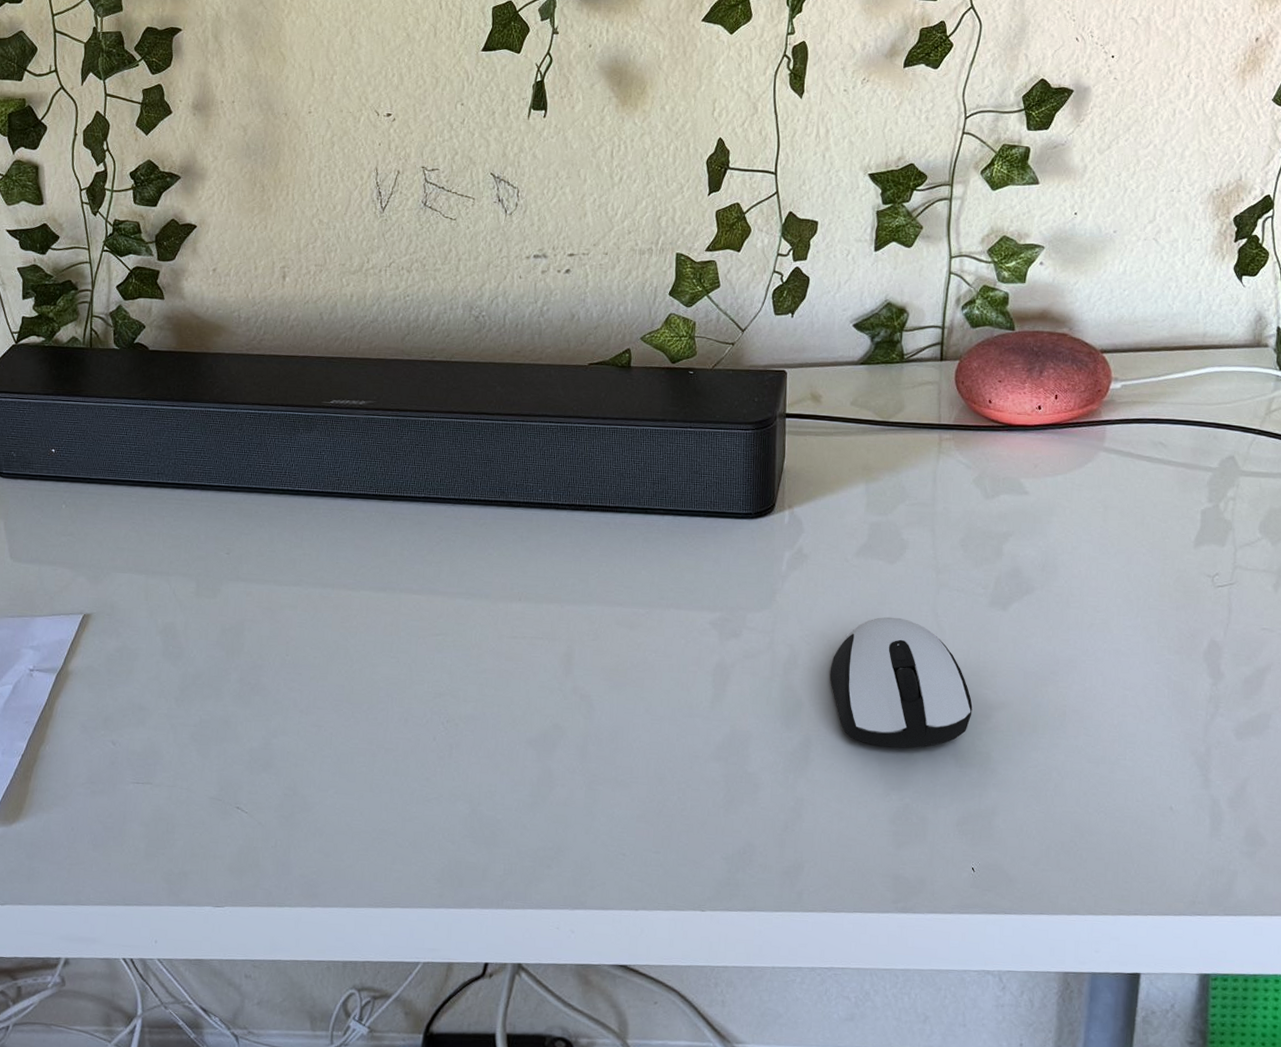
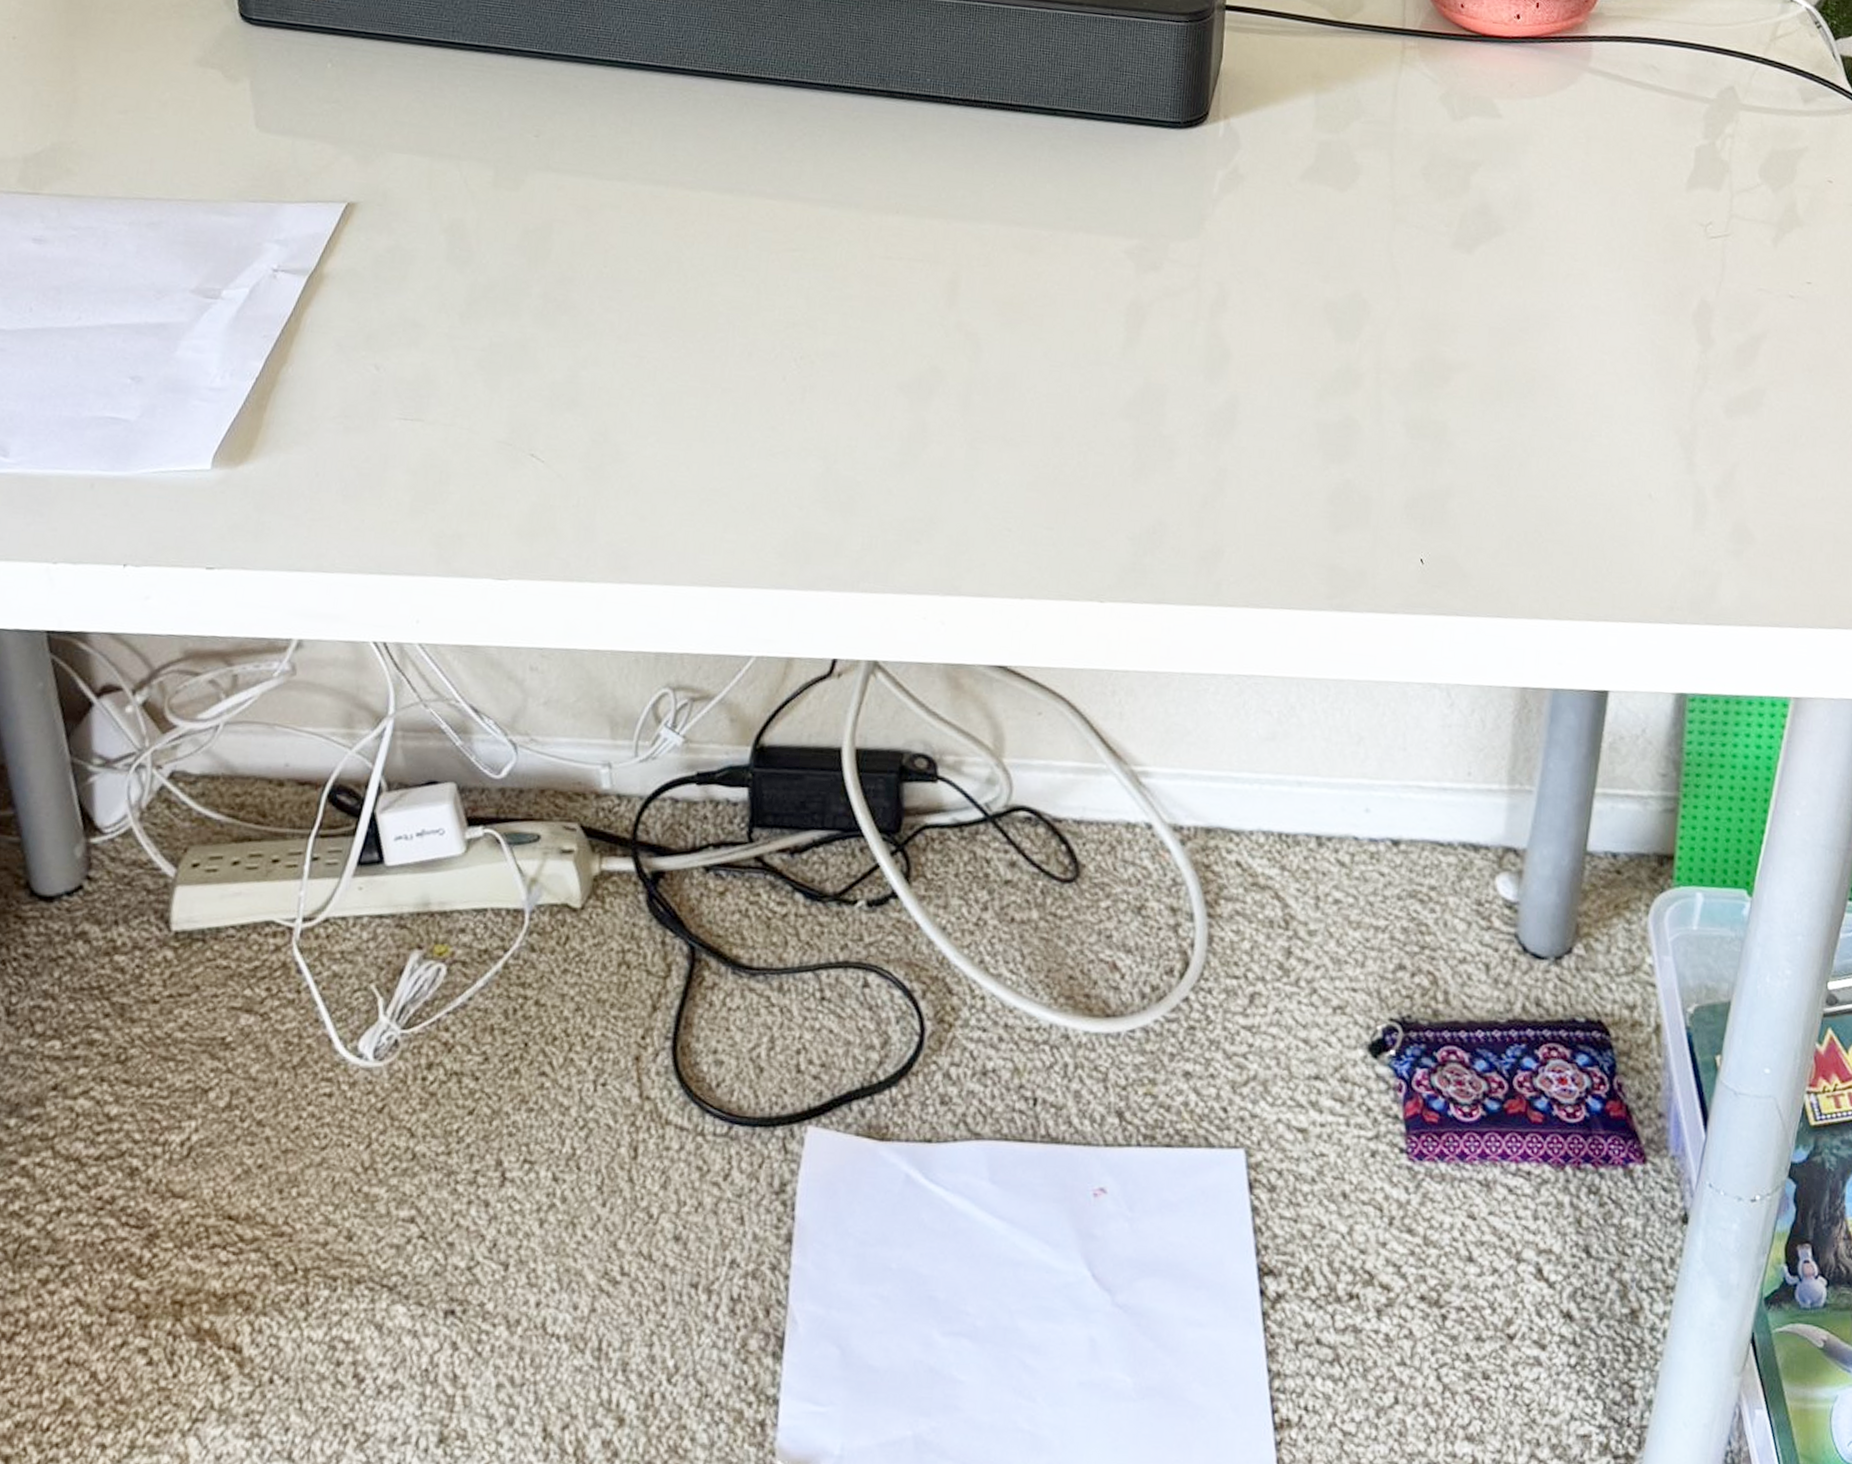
computer mouse: present [829,616,973,748] -> none [1264,254,1429,413]

